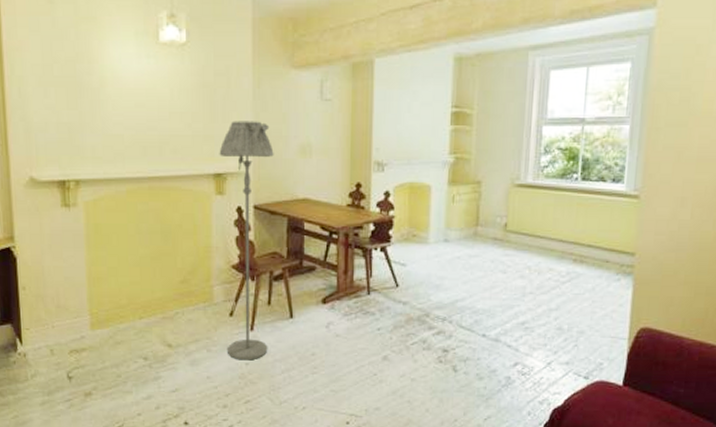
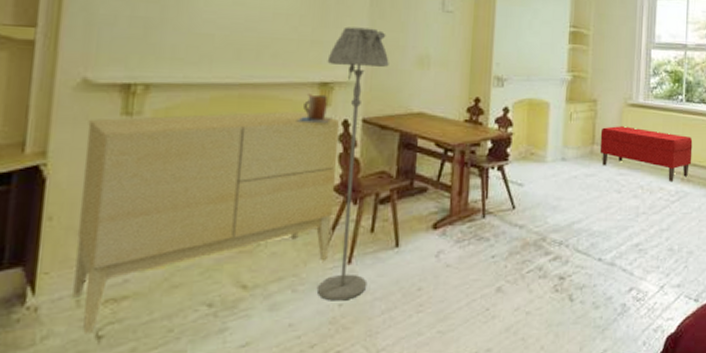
sideboard: none [39,200,234,375] -> present [73,111,339,334]
ceramic jug: none [197,183,228,210] -> present [296,92,333,123]
bench: none [484,207,588,262] -> present [599,126,693,181]

